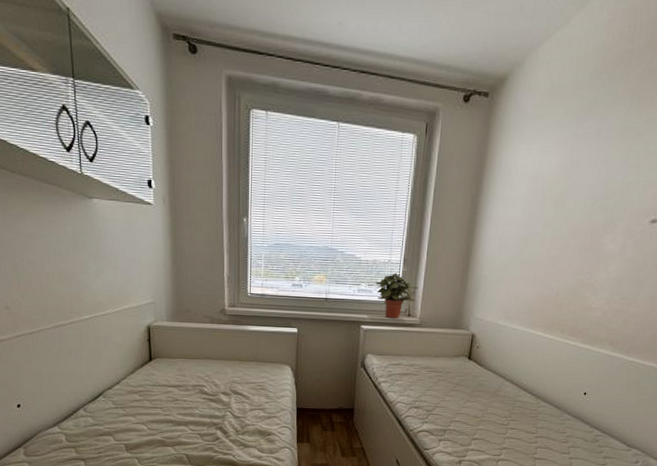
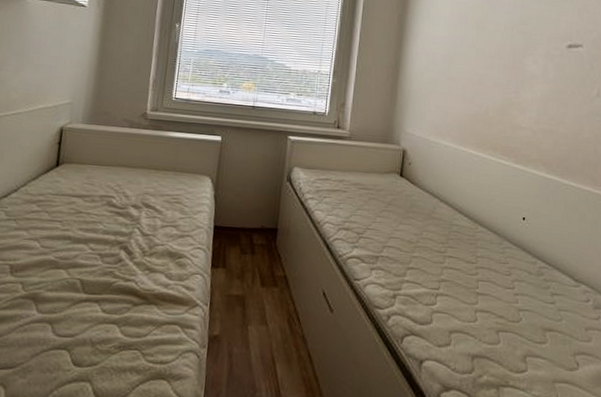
potted plant: present [375,273,418,319] -> none [304,83,348,131]

